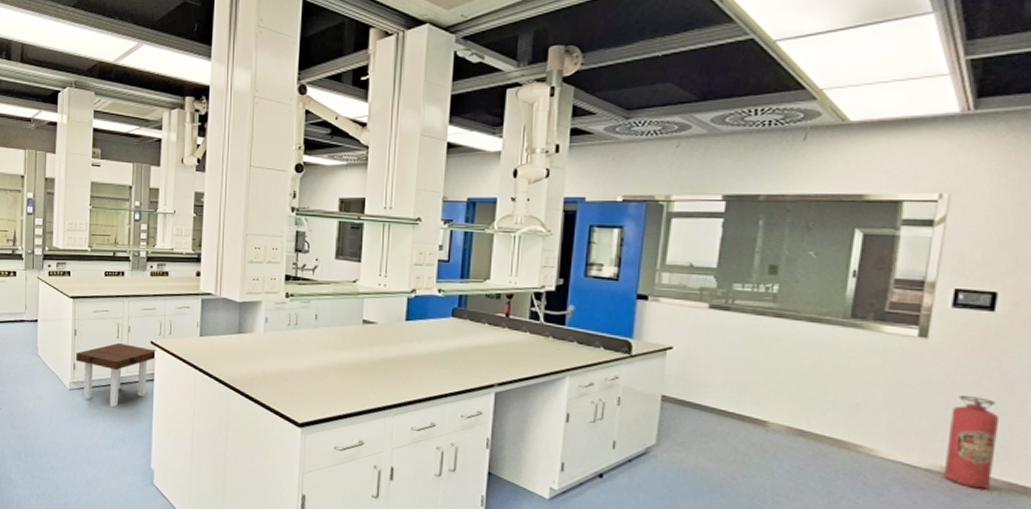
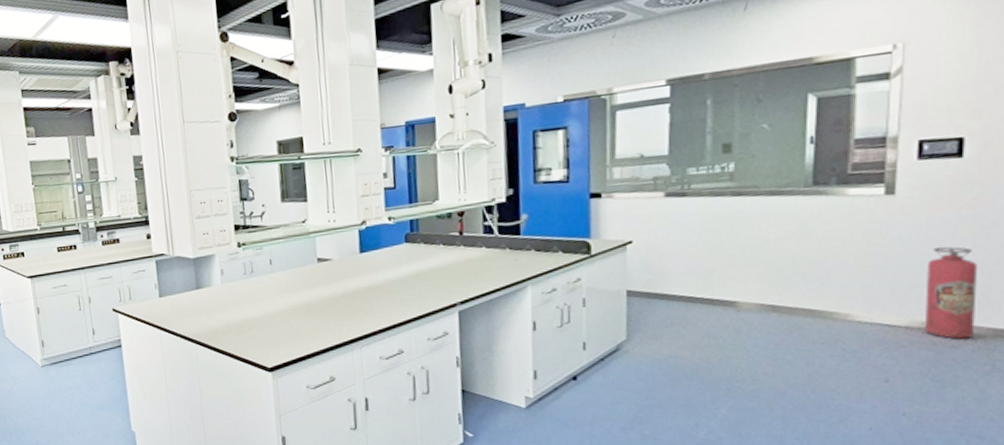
side table: present [76,342,157,407] -> none [42,314,121,377]

